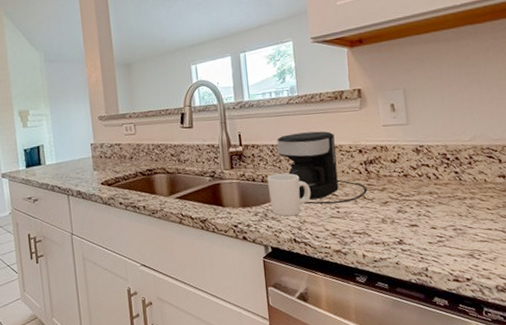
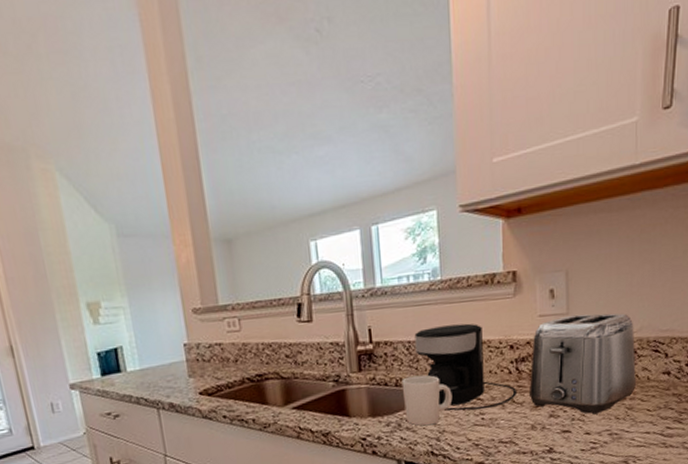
toaster: none [377,124,474,211] -> present [528,313,636,415]

